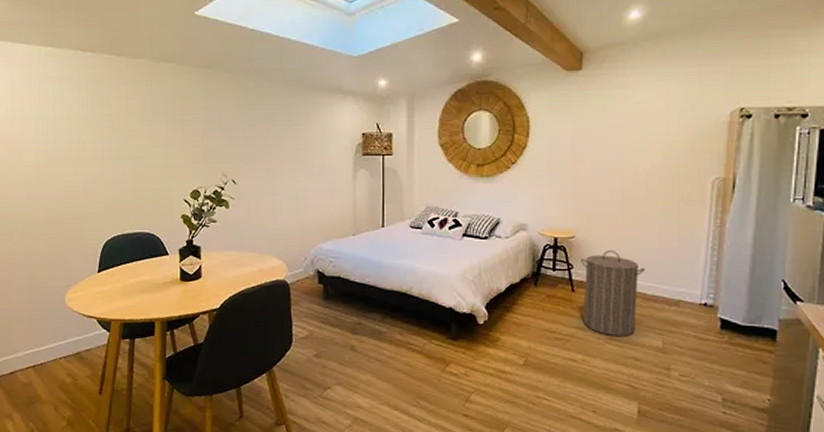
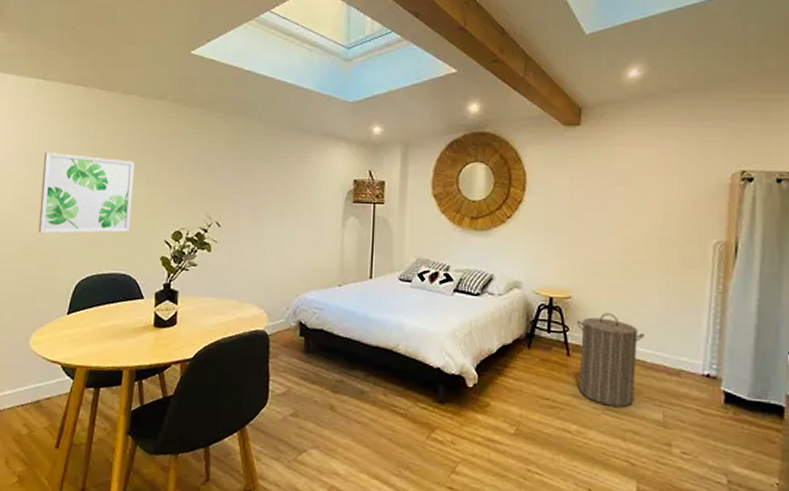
wall art: none [60,119,150,198] -> present [38,152,135,234]

